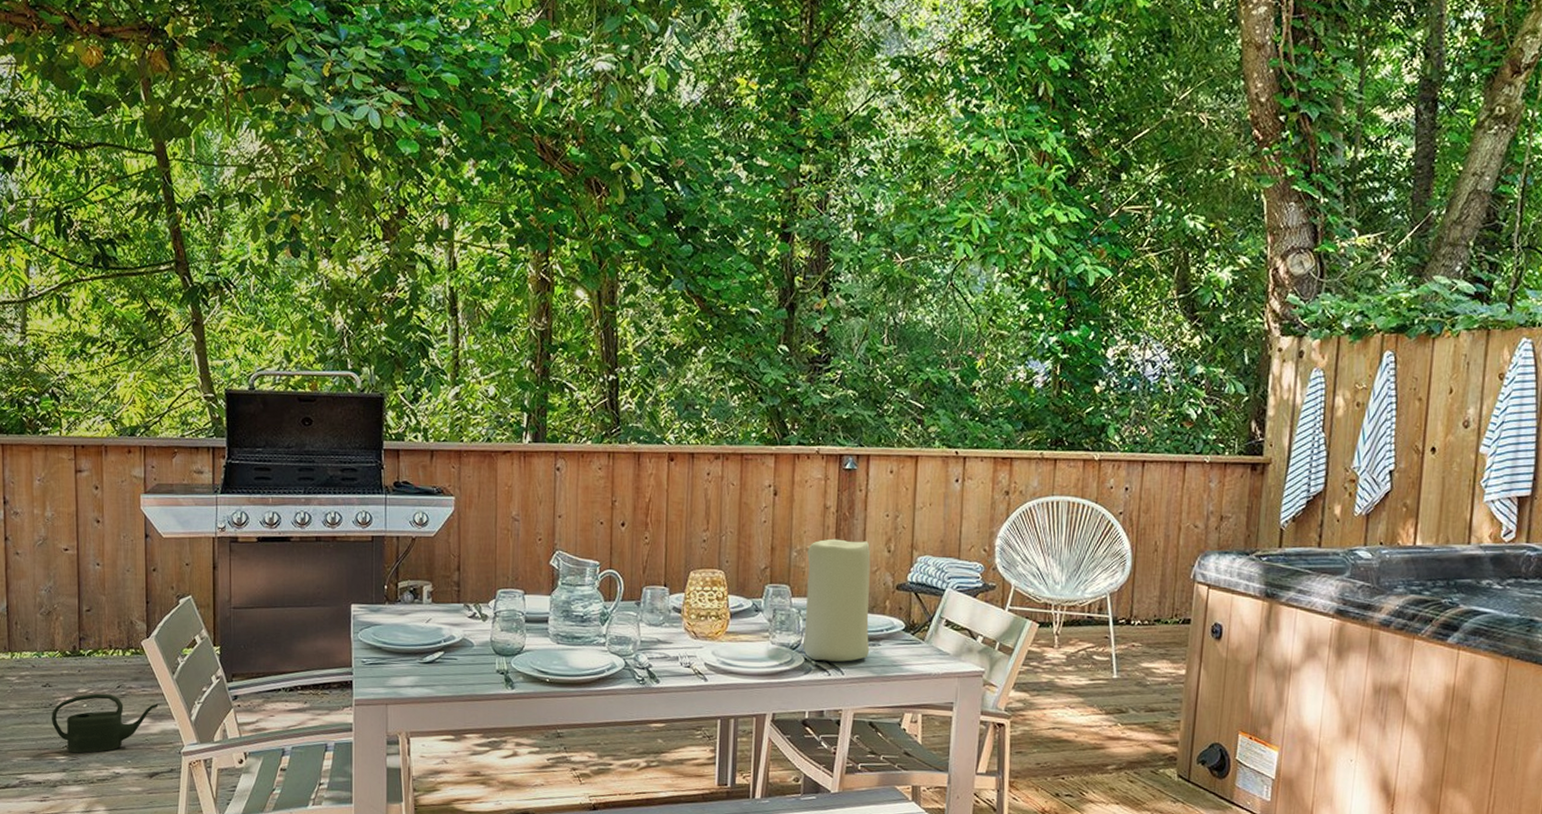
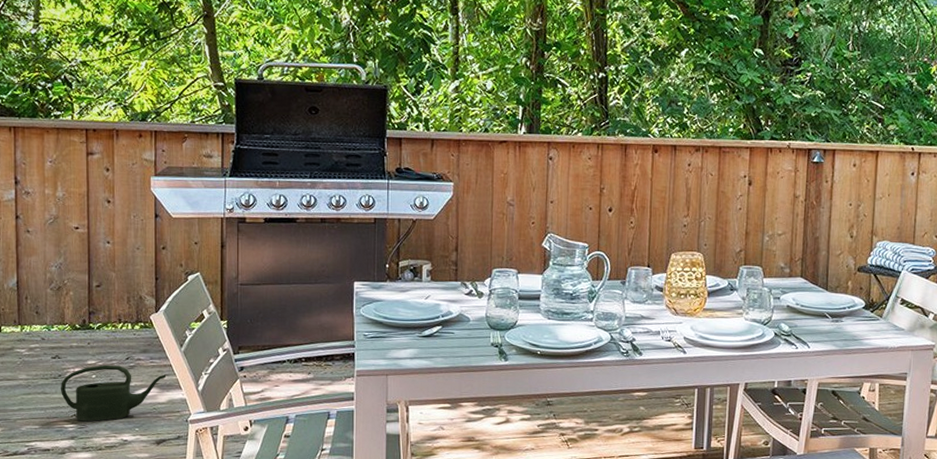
candle: present [802,538,871,662] -> none [772,225,835,336]

